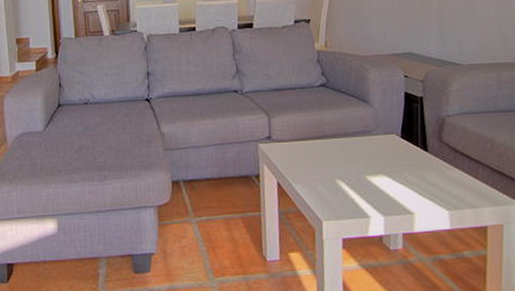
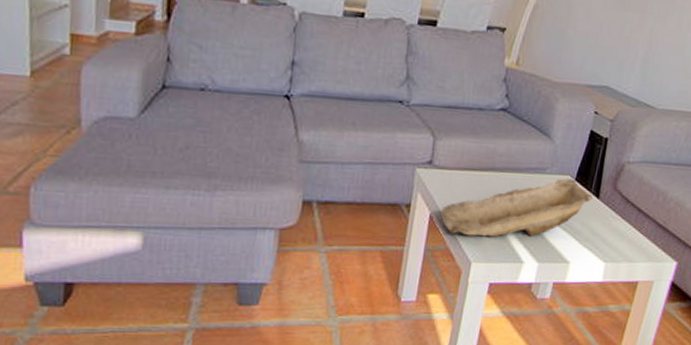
decorative bowl: none [286,137,422,198] -> present [440,178,594,237]

